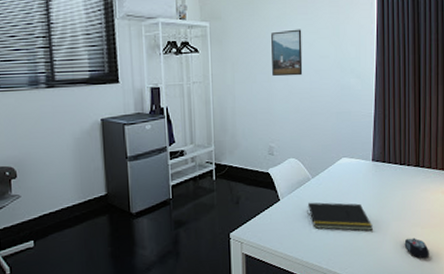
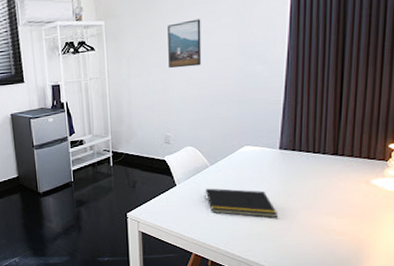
computer mouse: present [404,237,429,259] -> none [315,227,345,248]

